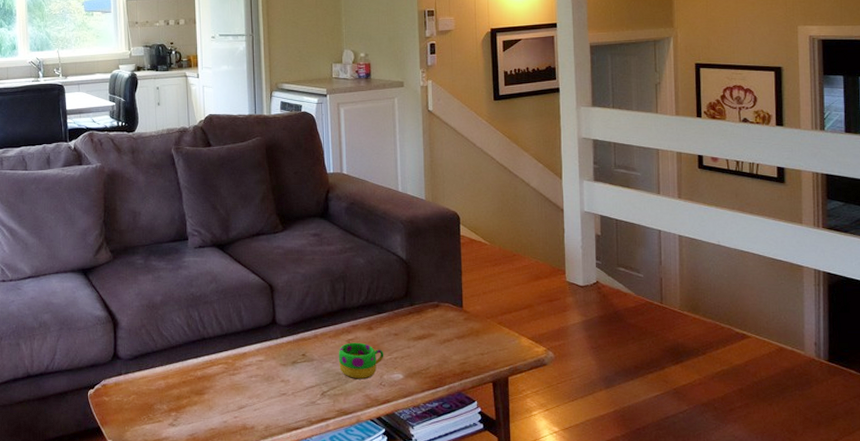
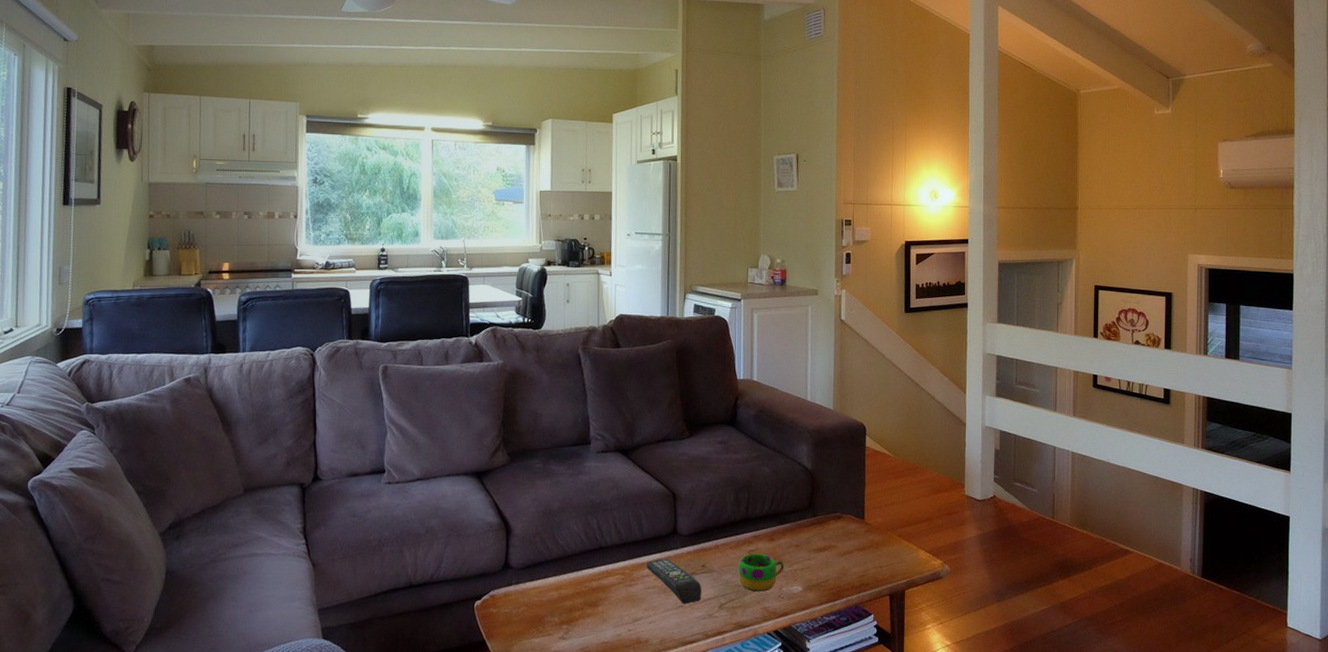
remote control: none [248,348,304,392] -> present [646,558,702,604]

